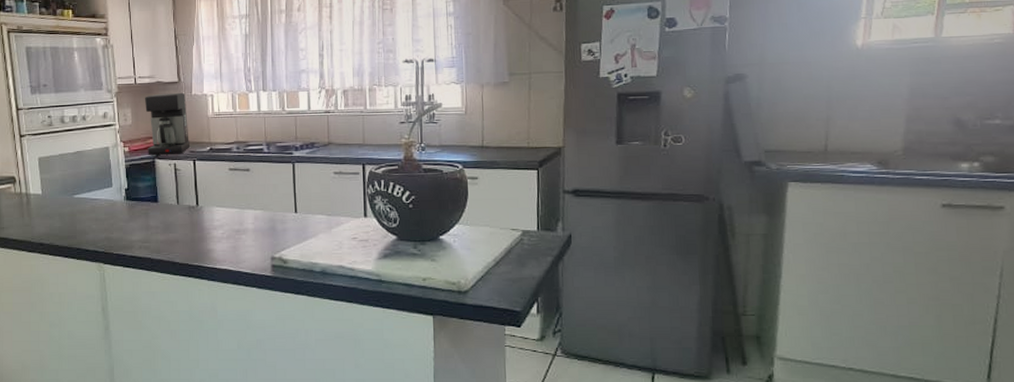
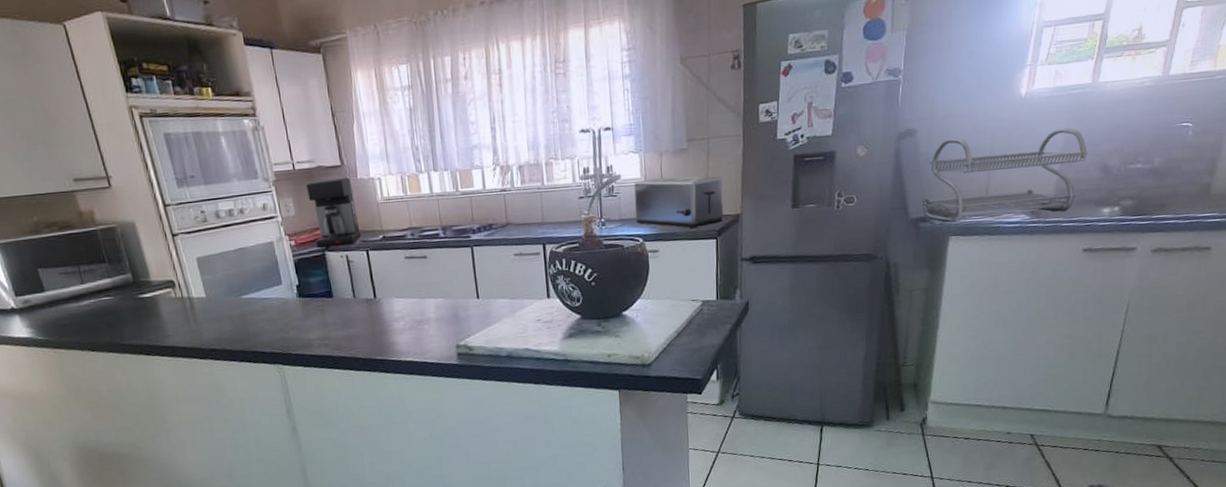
toaster: none [455,107,546,158] -> present [634,176,724,228]
dish rack: none [755,79,938,168] -> present [921,127,1089,223]

